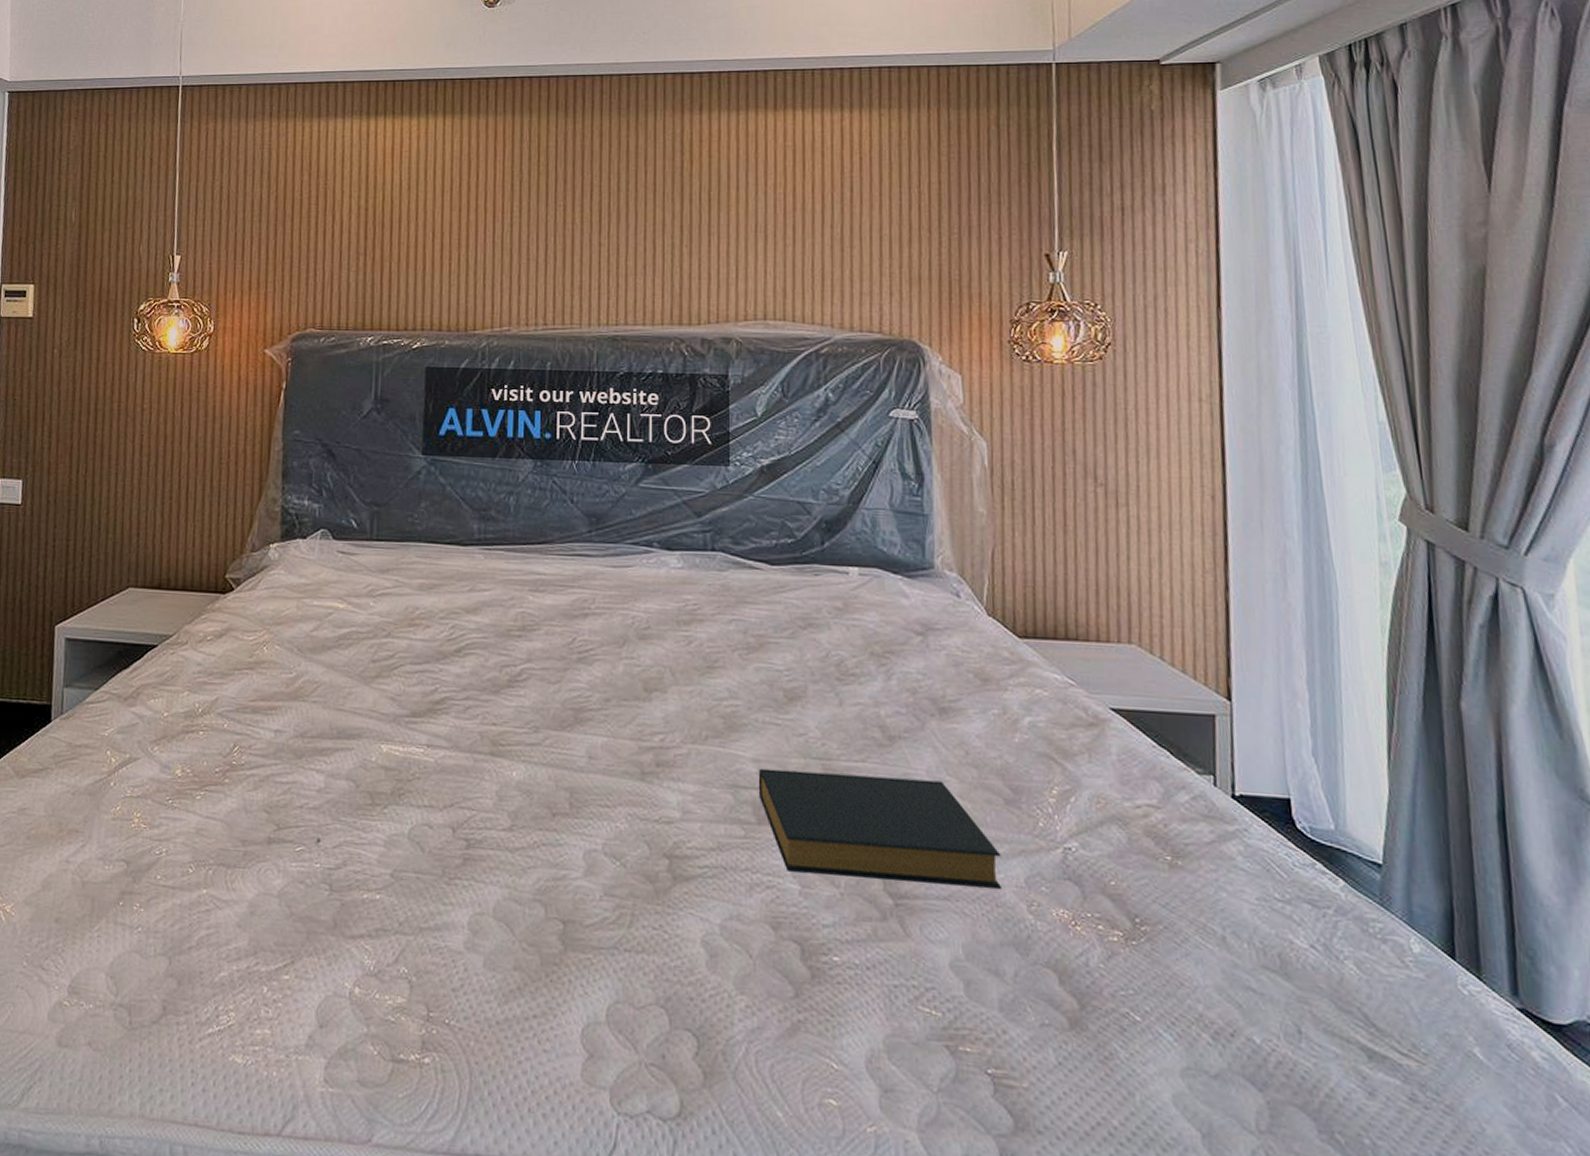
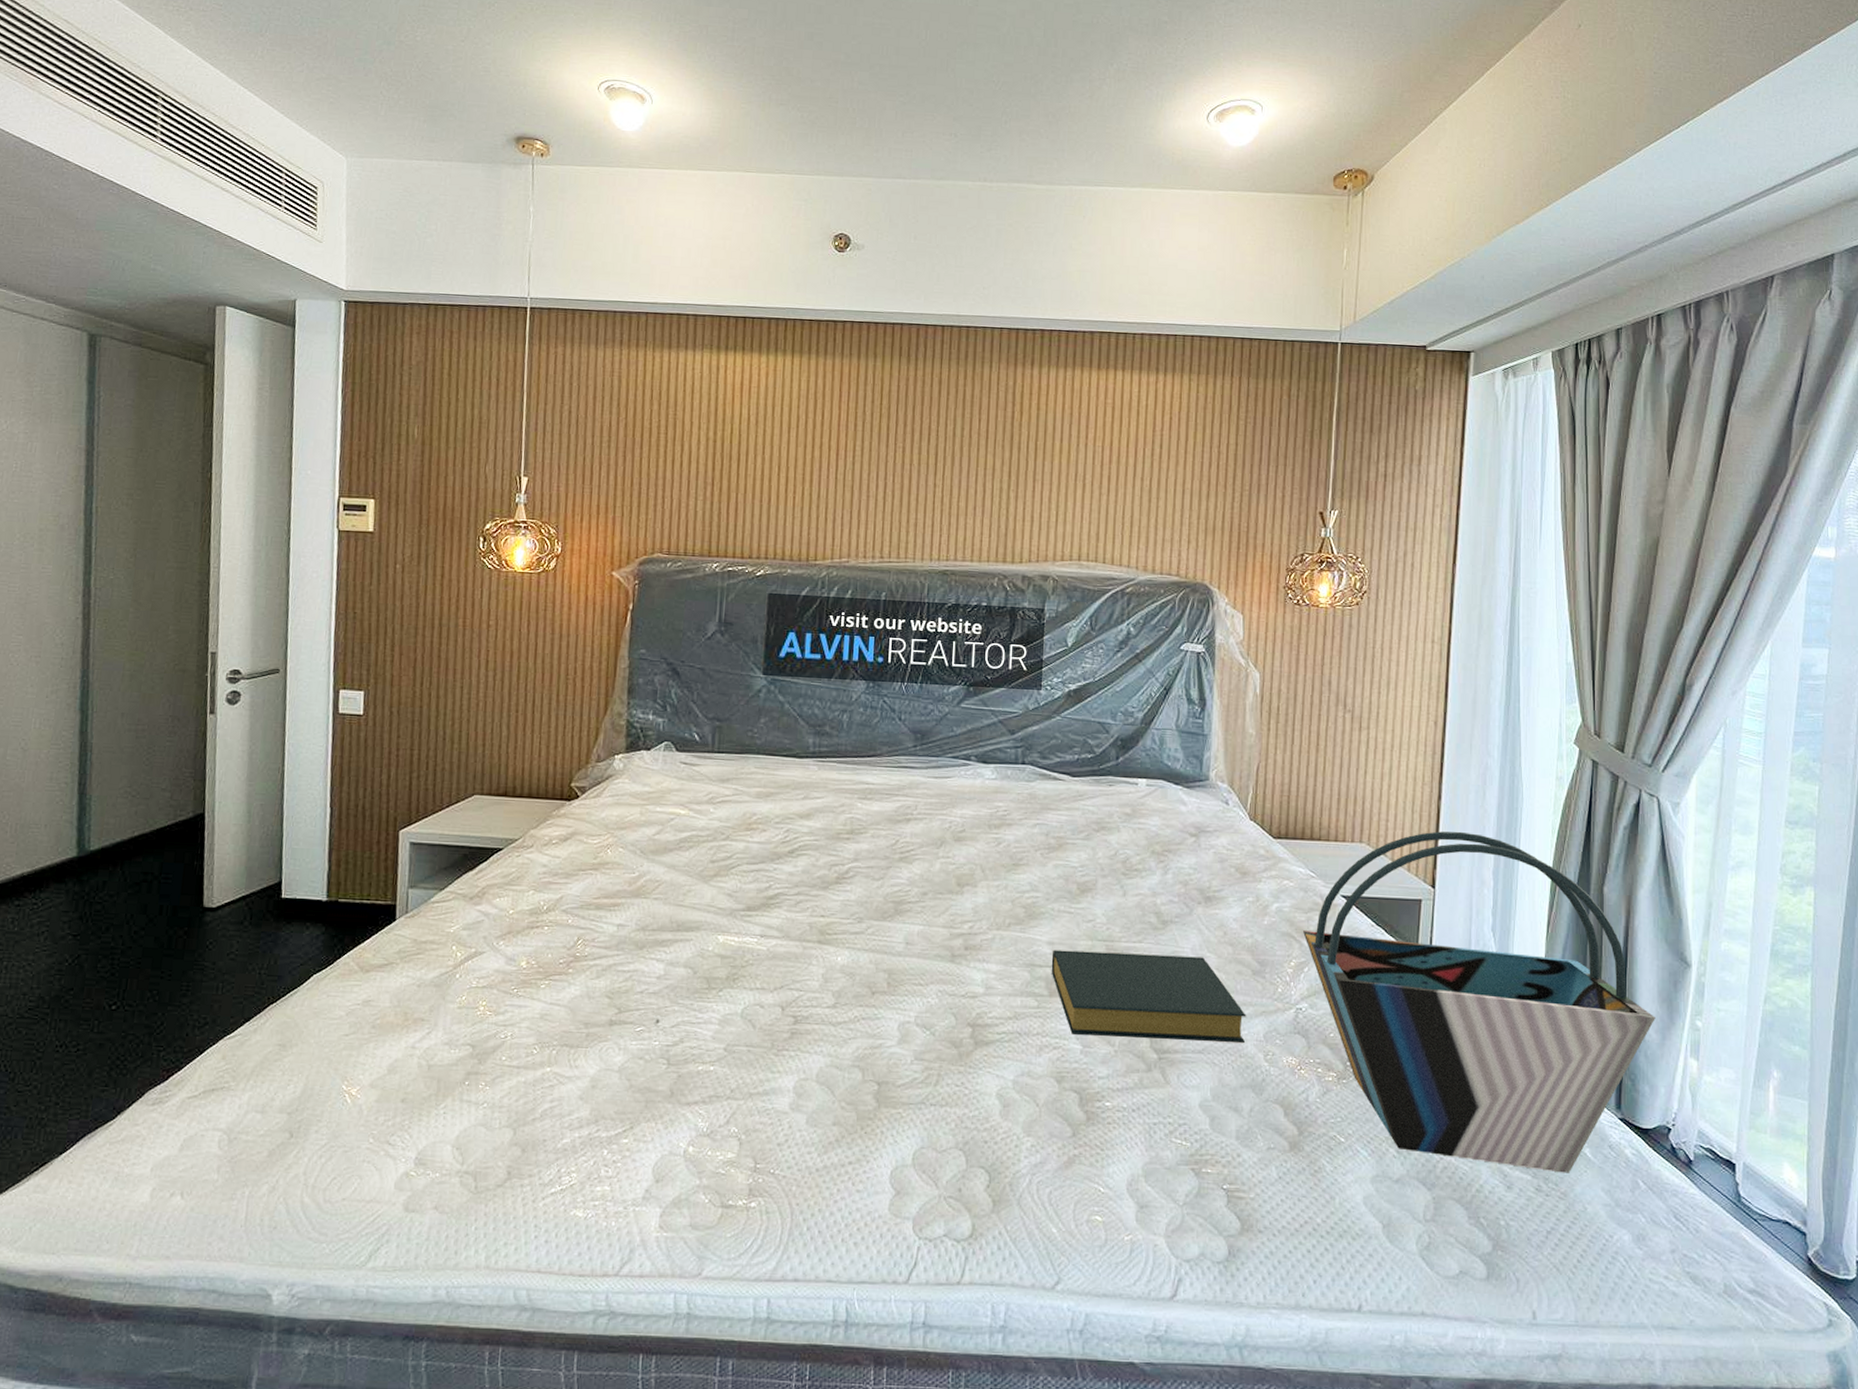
tote bag: none [1065,630,1554,1080] -> present [1303,831,1655,1173]

